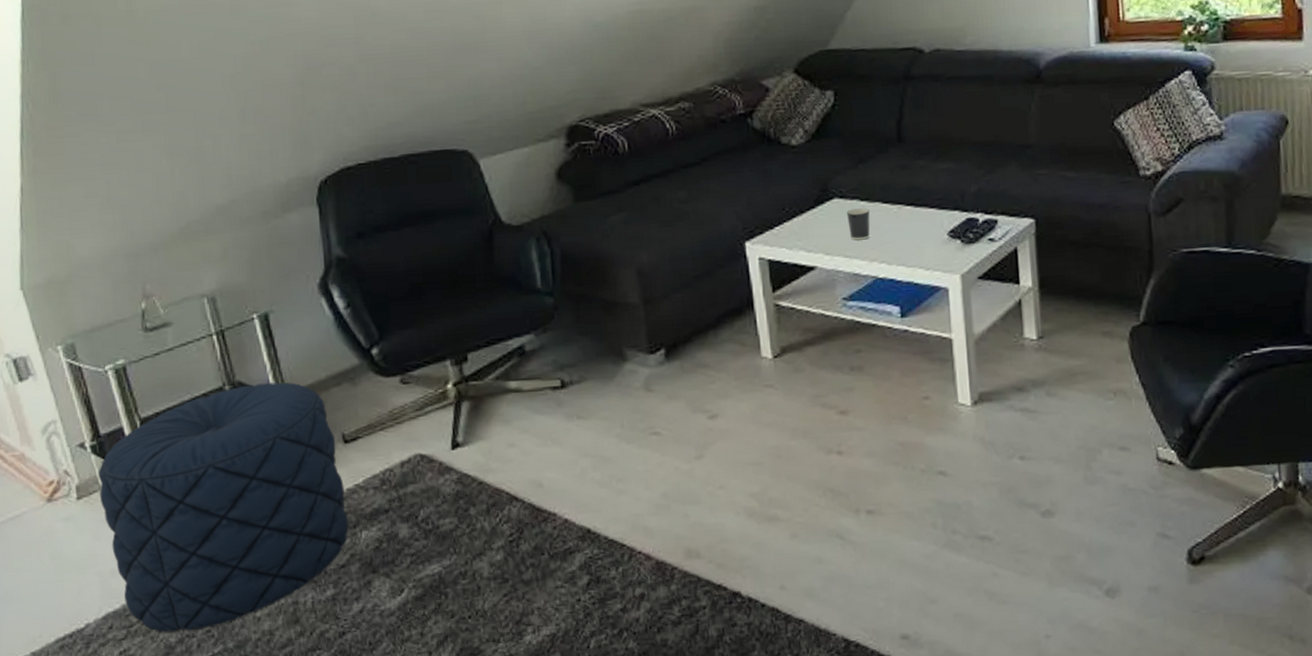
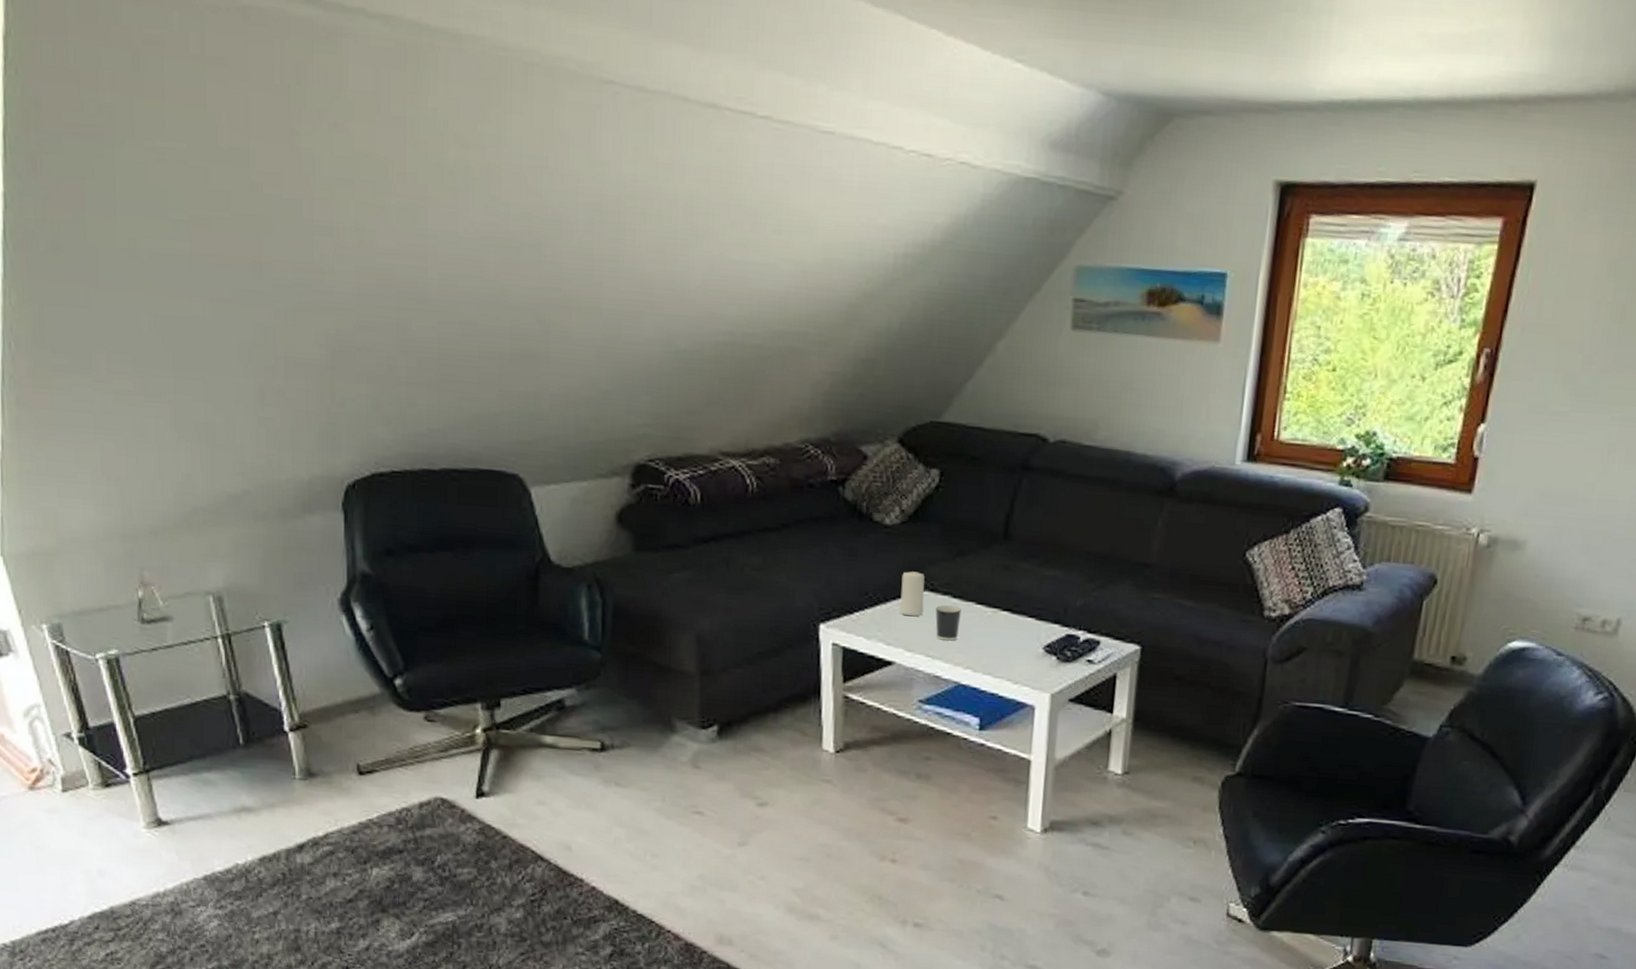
pouf: present [98,382,349,633] -> none [86,698,359,943]
candle: none [813,183,836,224] -> present [900,571,925,617]

